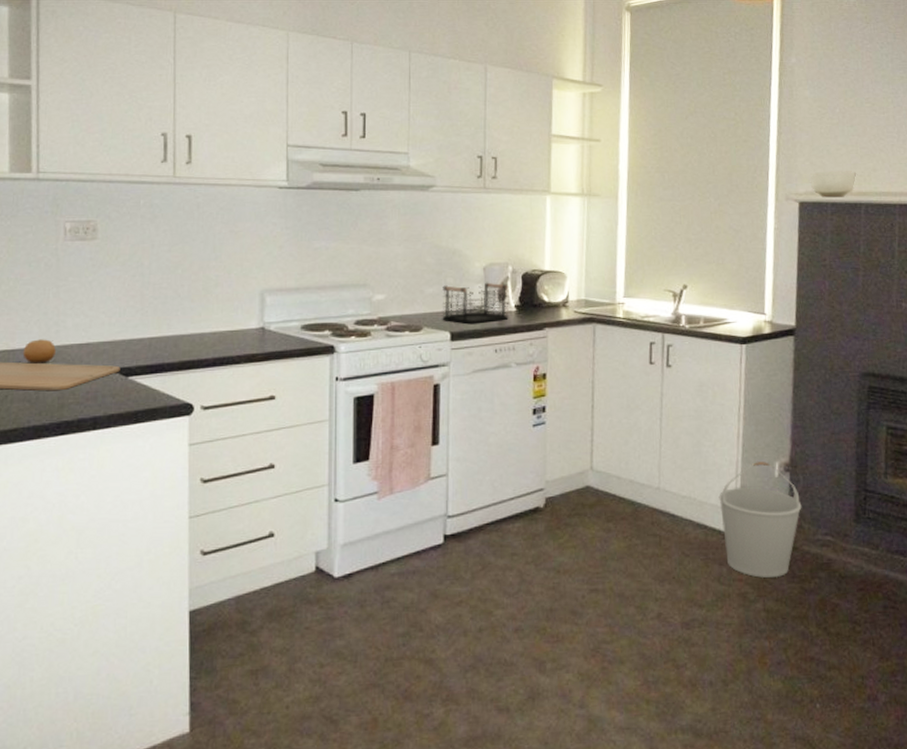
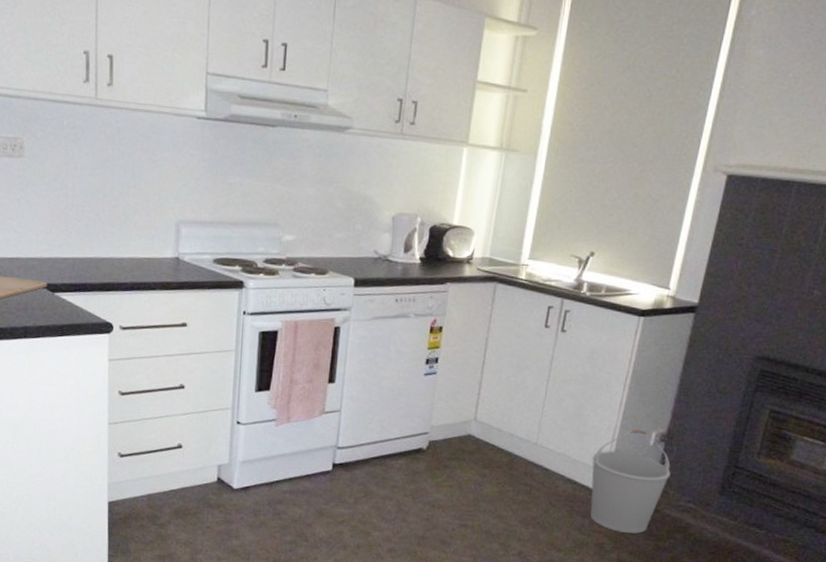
dish rack: present [443,282,509,325] -> none [348,231,416,273]
bowl: present [810,172,857,198] -> none [744,144,797,173]

